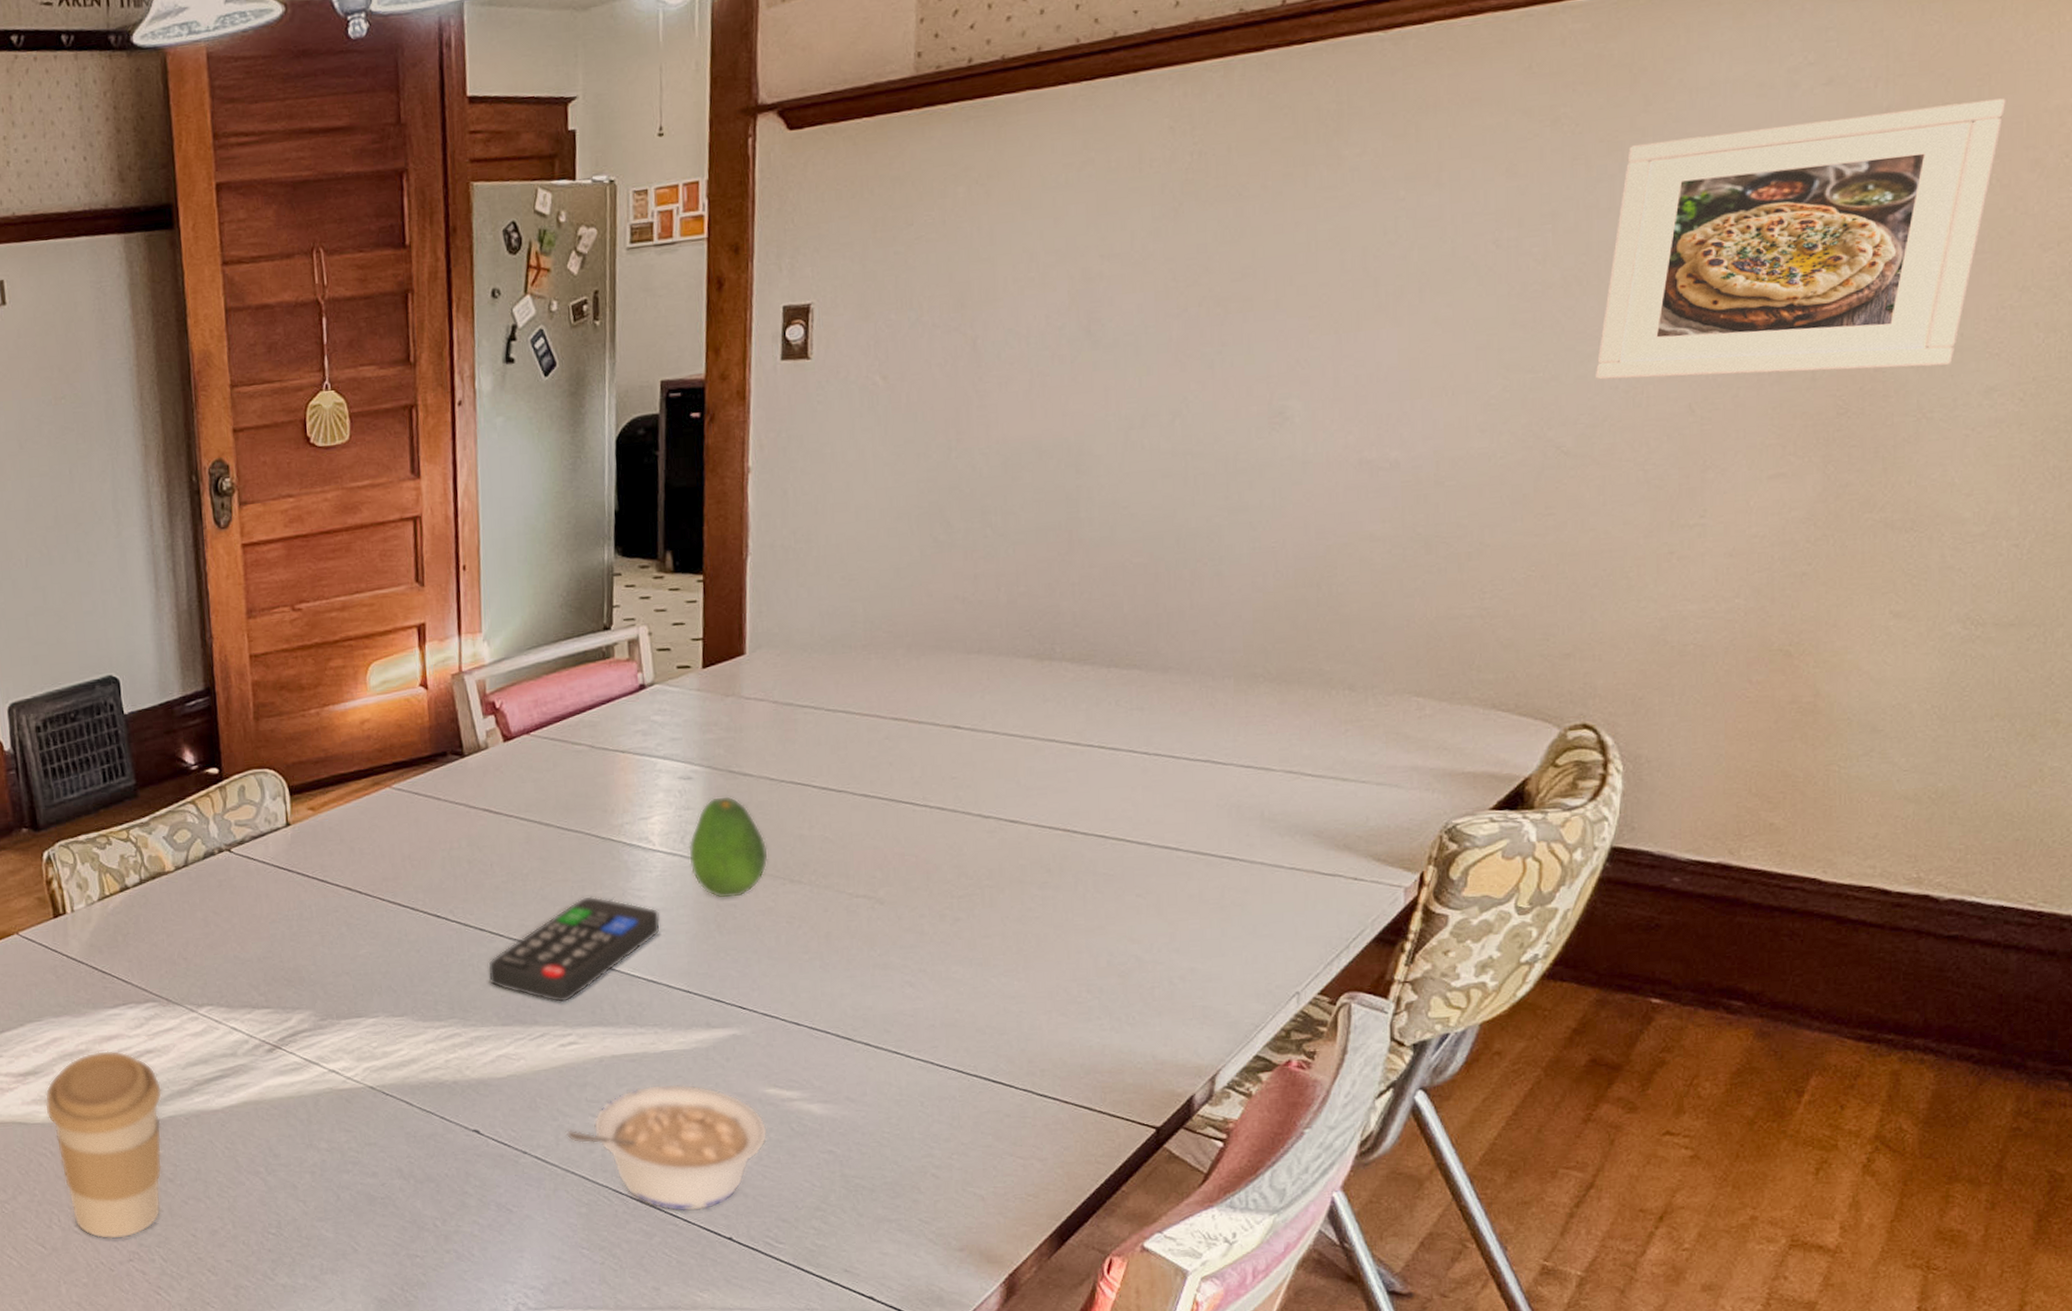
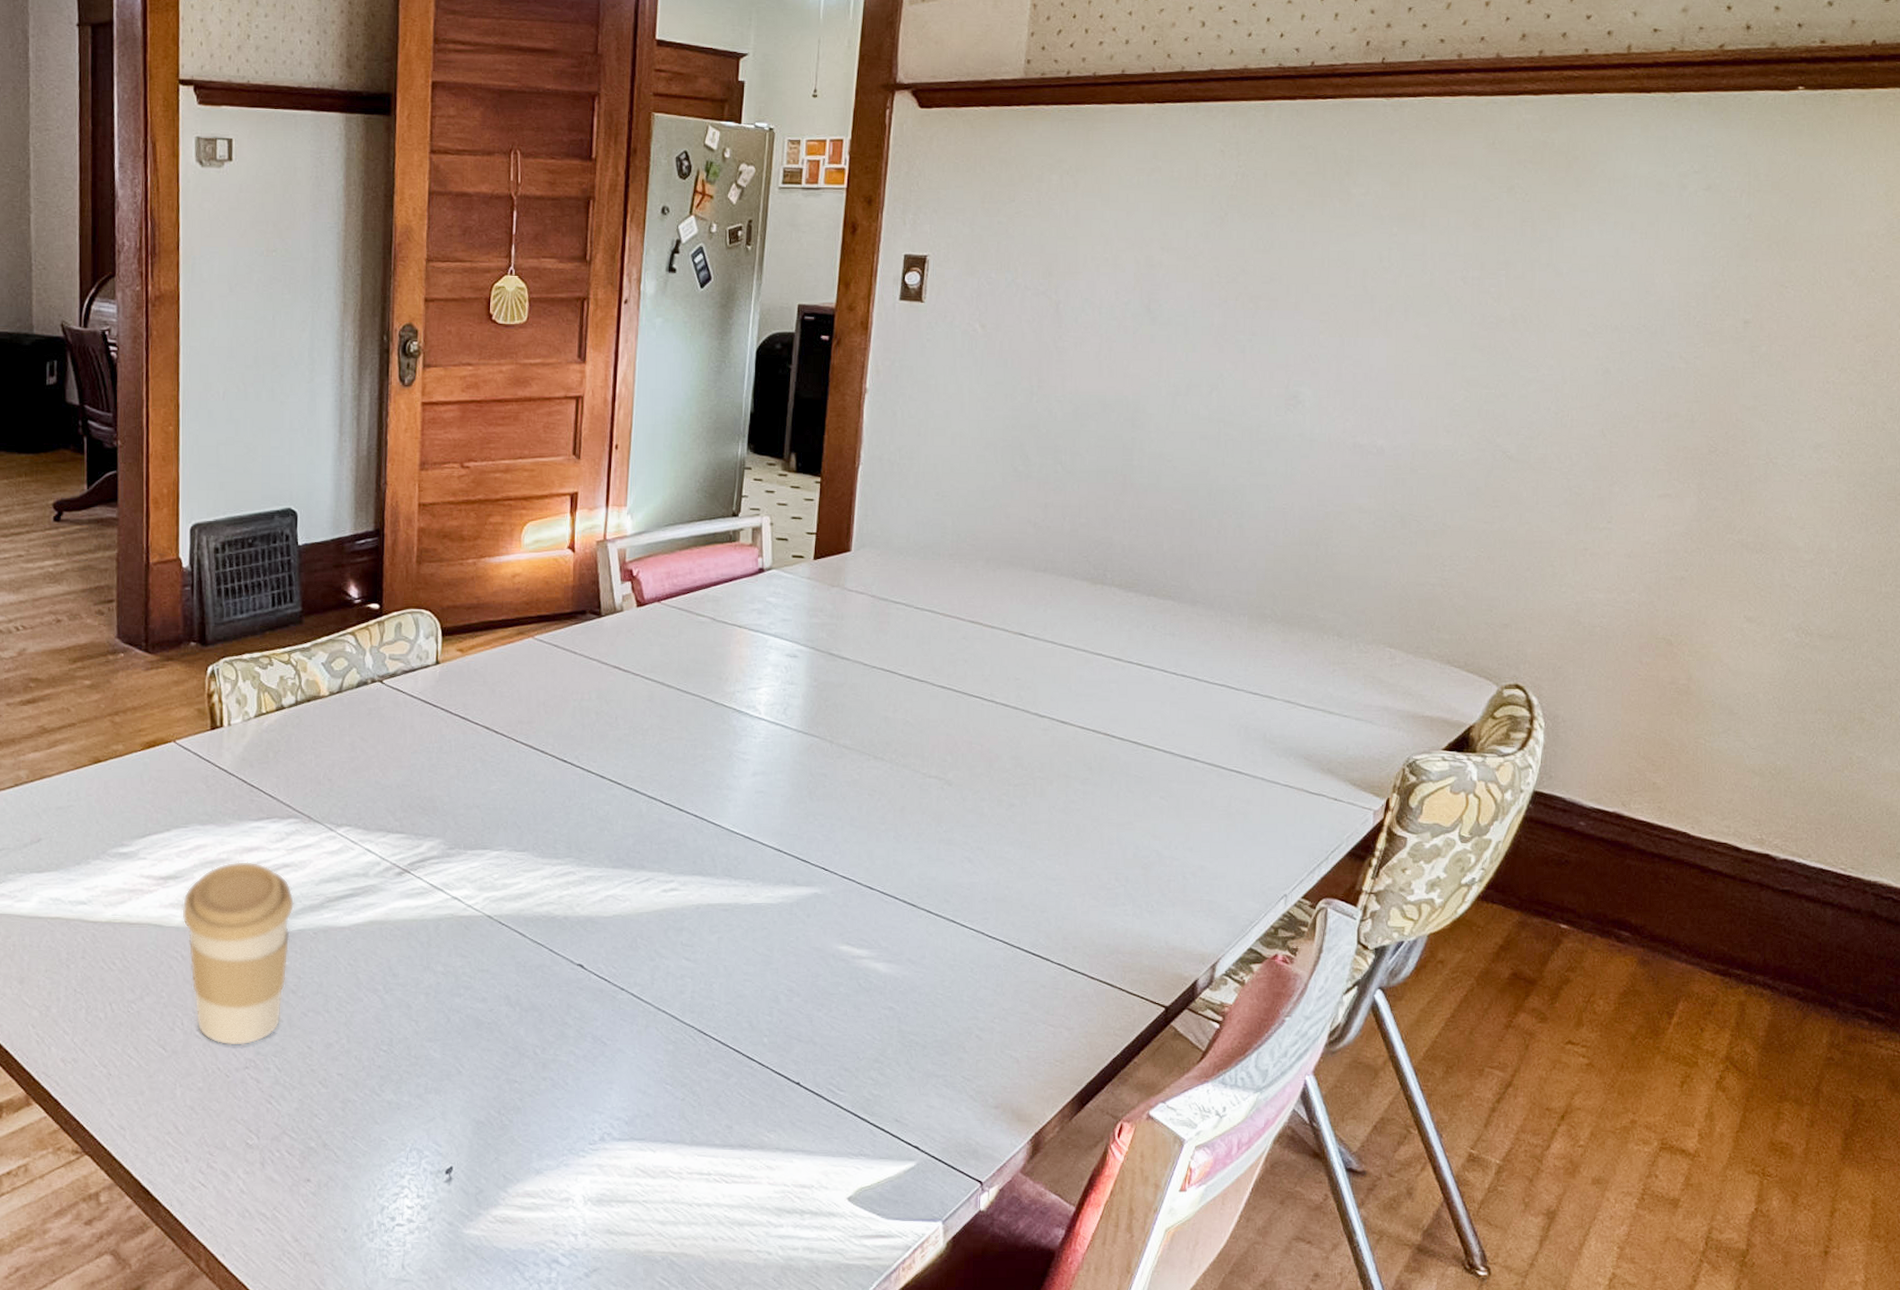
remote control: present [487,896,661,1003] -> none [604,755,760,851]
legume: present [565,1084,768,1212] -> none [660,934,838,1056]
fruit: present [688,795,768,899] -> none [788,675,857,769]
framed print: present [1594,98,2008,380] -> none [1533,216,1833,423]

